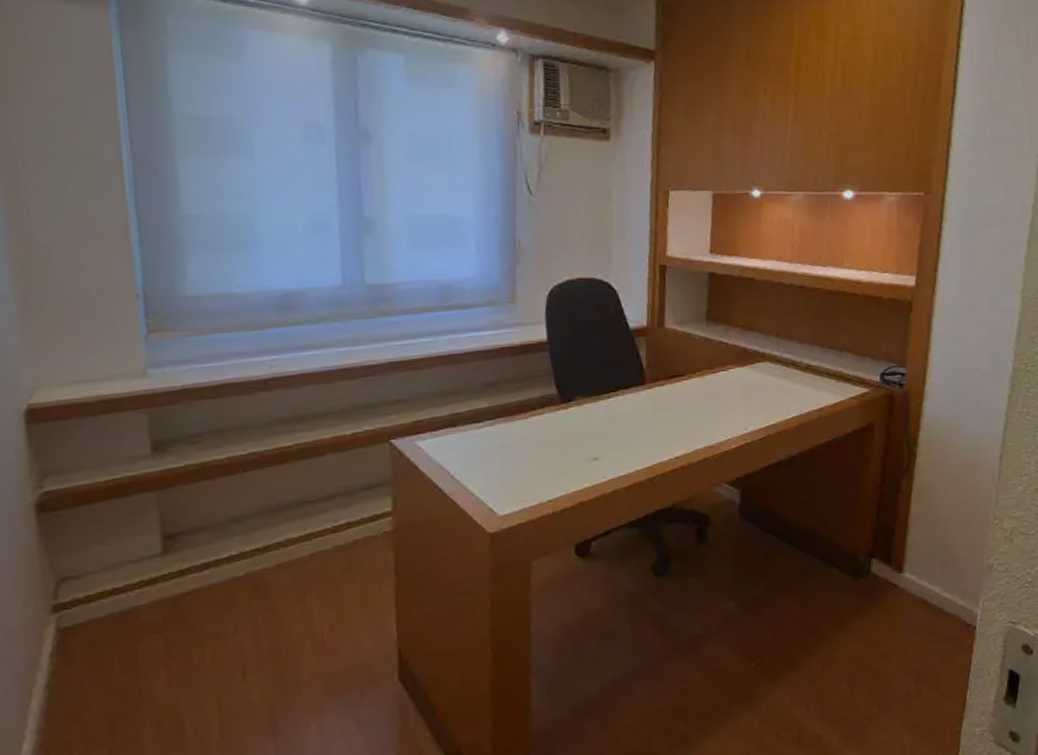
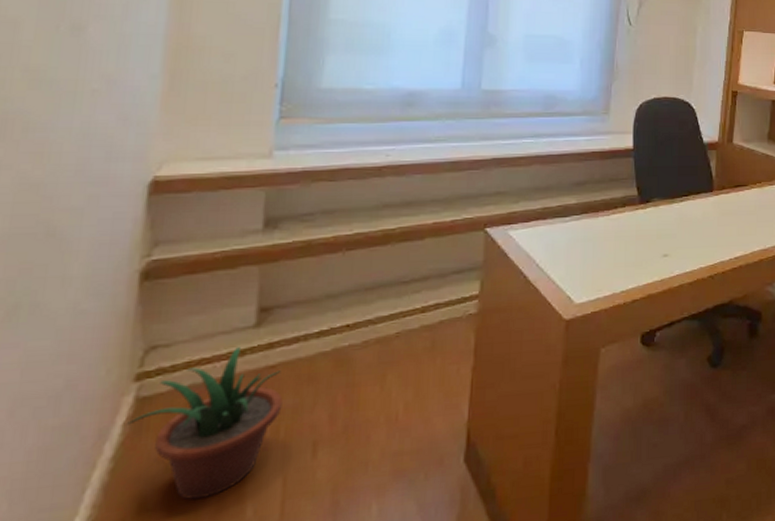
potted plant: none [53,576,204,724] -> present [127,347,283,500]

